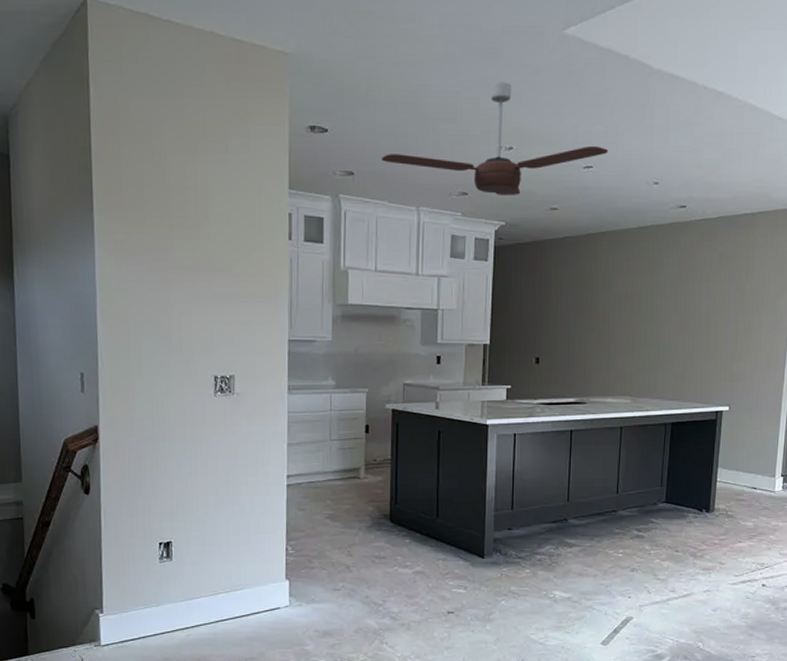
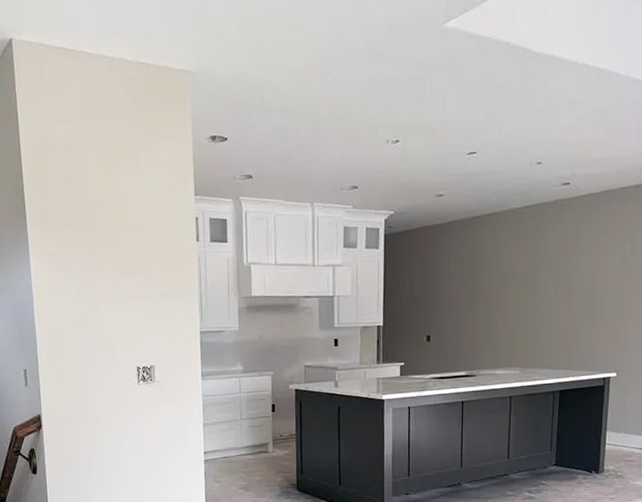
ceiling fan: present [381,82,608,195] -> none [276,79,491,186]

